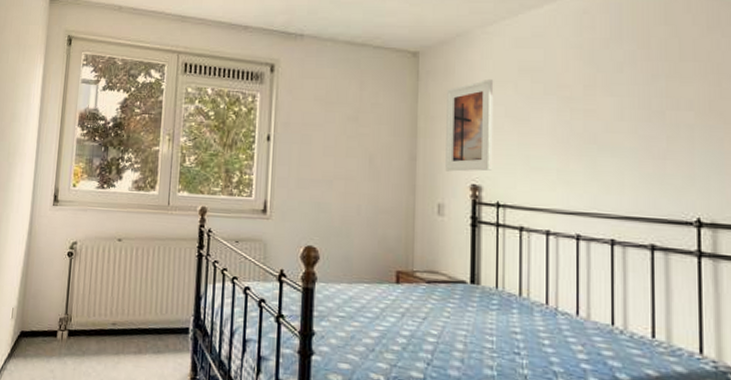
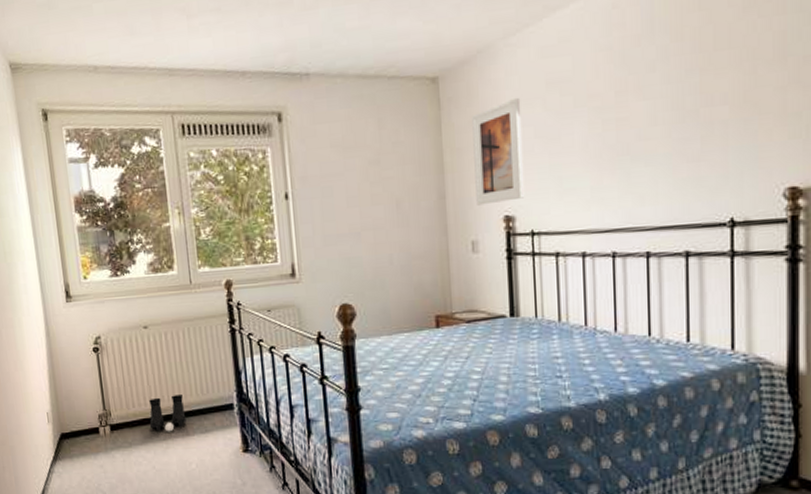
boots: none [105,310,142,347] -> present [149,395,187,432]

